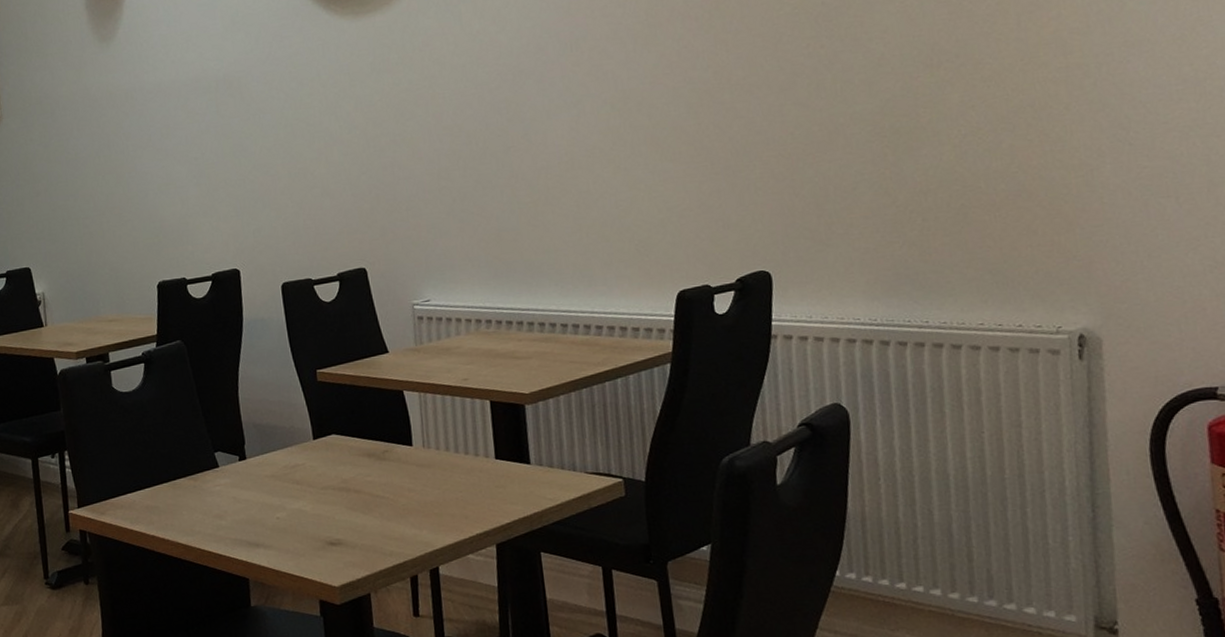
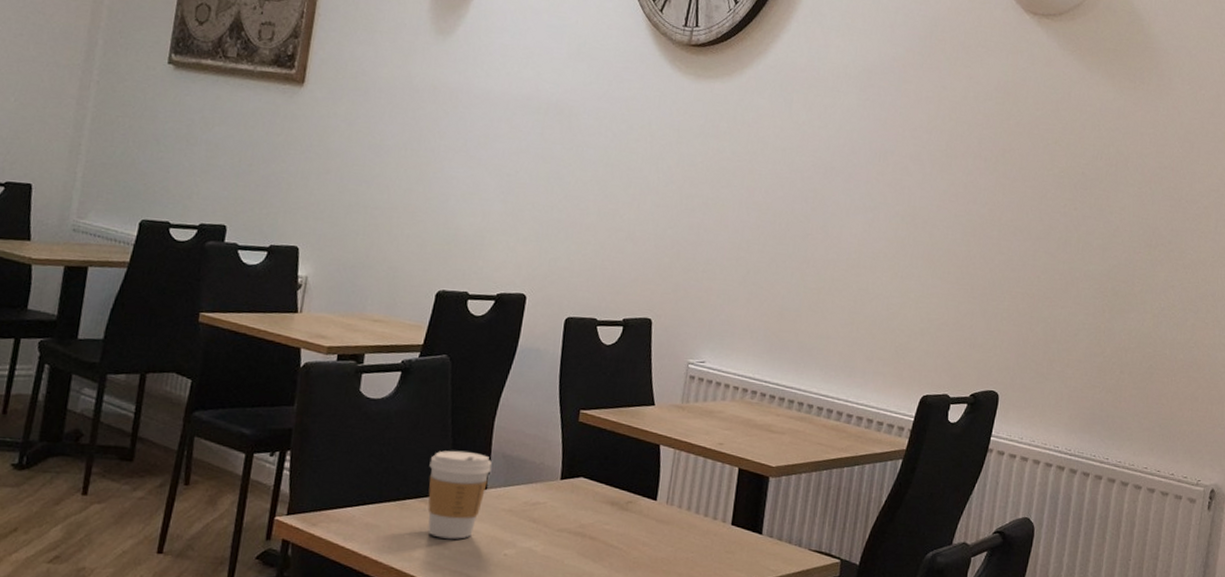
coffee cup: none [188,426,247,511] -> present [427,450,492,539]

